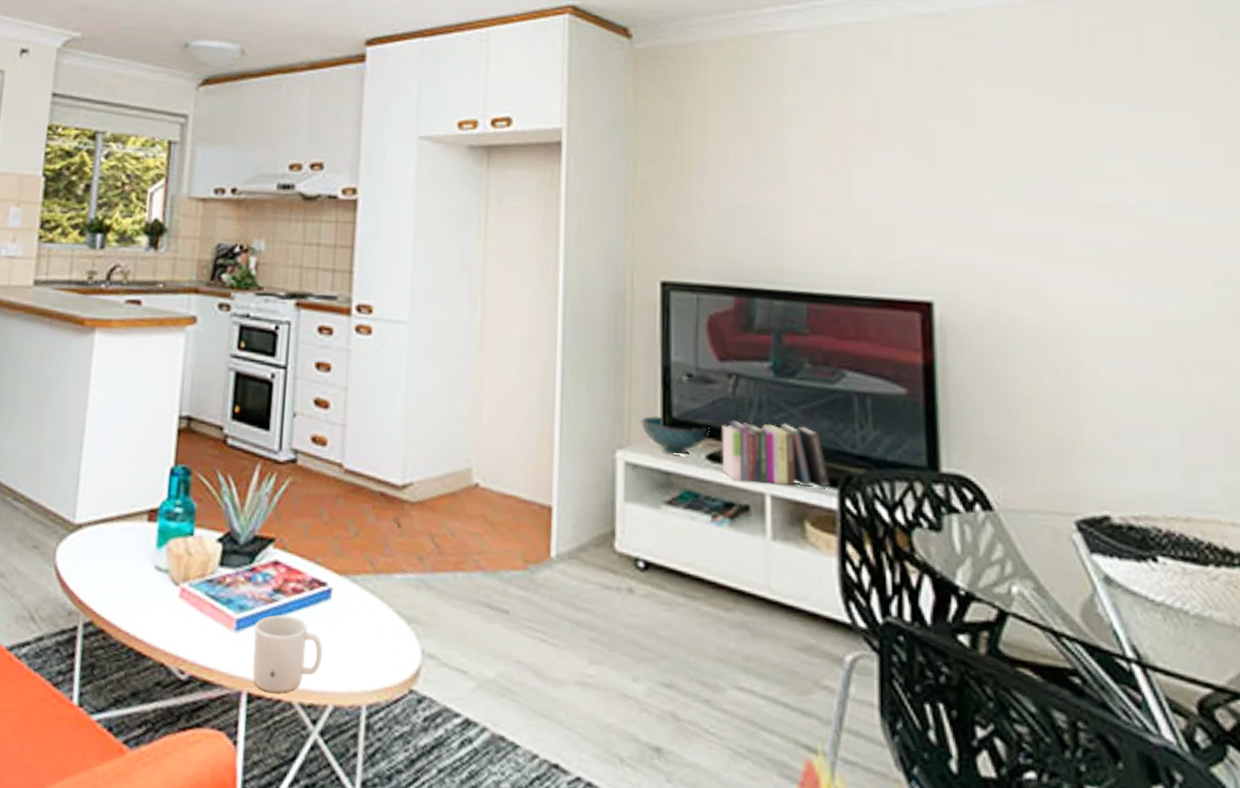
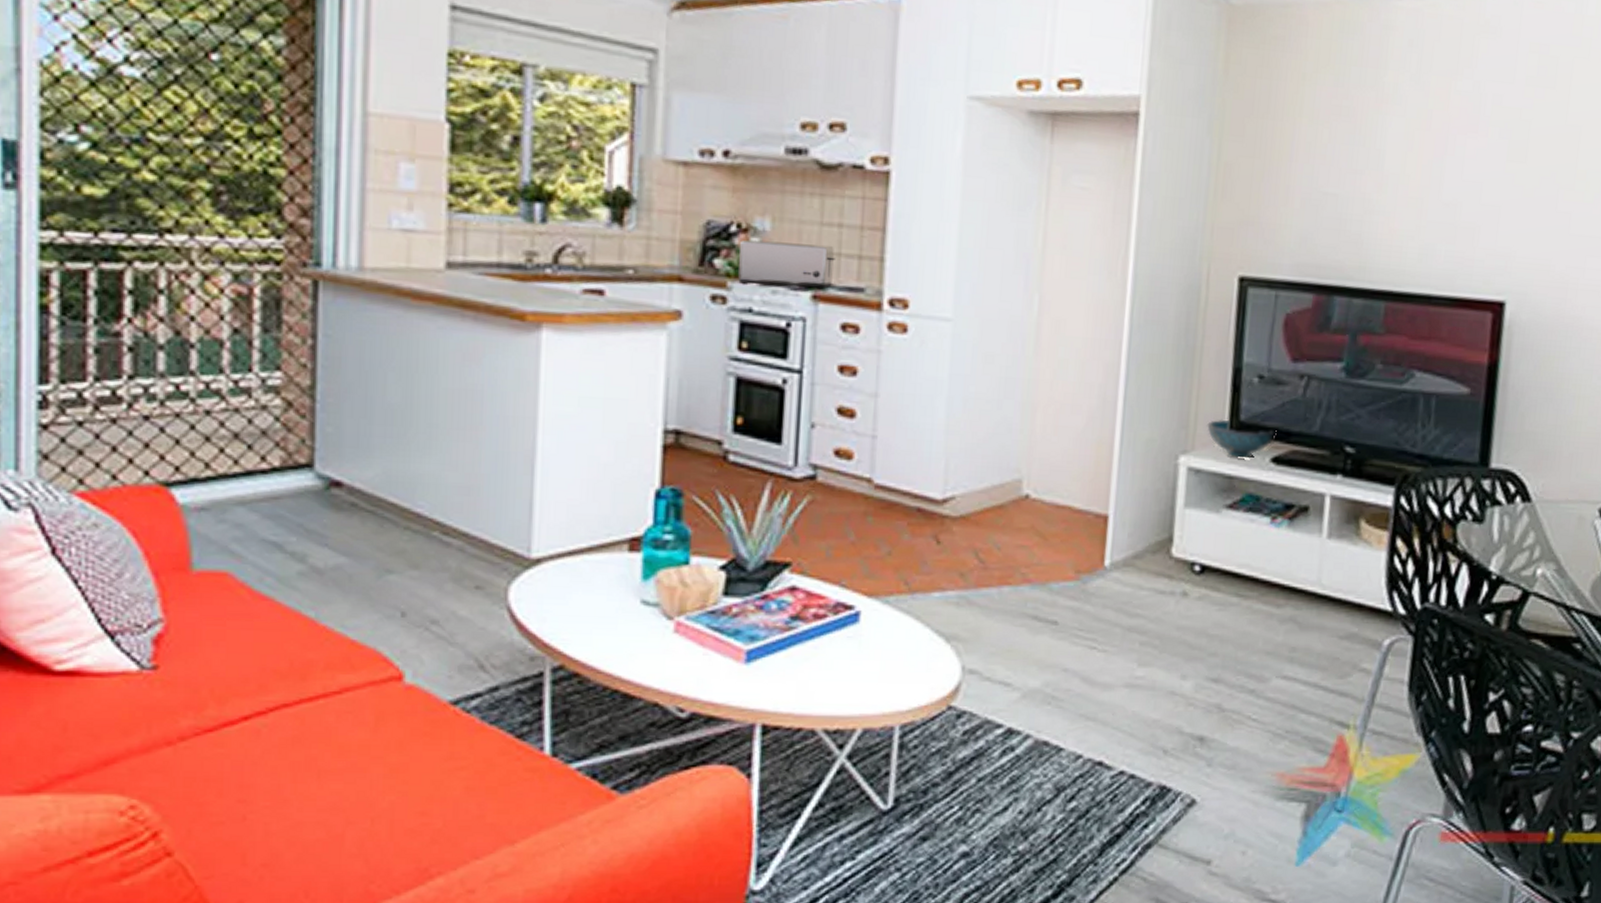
toaster: none [239,258,314,298] -> present [738,239,835,290]
mug: present [252,615,323,693] -> none [767,642,850,722]
books: present [722,420,831,488] -> none [1286,422,1389,487]

